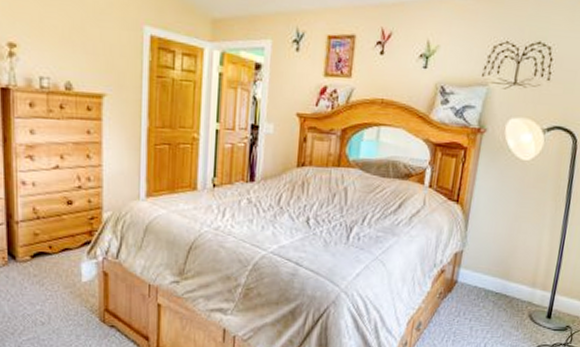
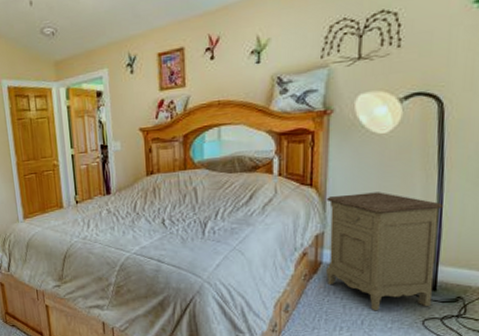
nightstand: none [459,215,567,335] -> present [326,192,444,311]

